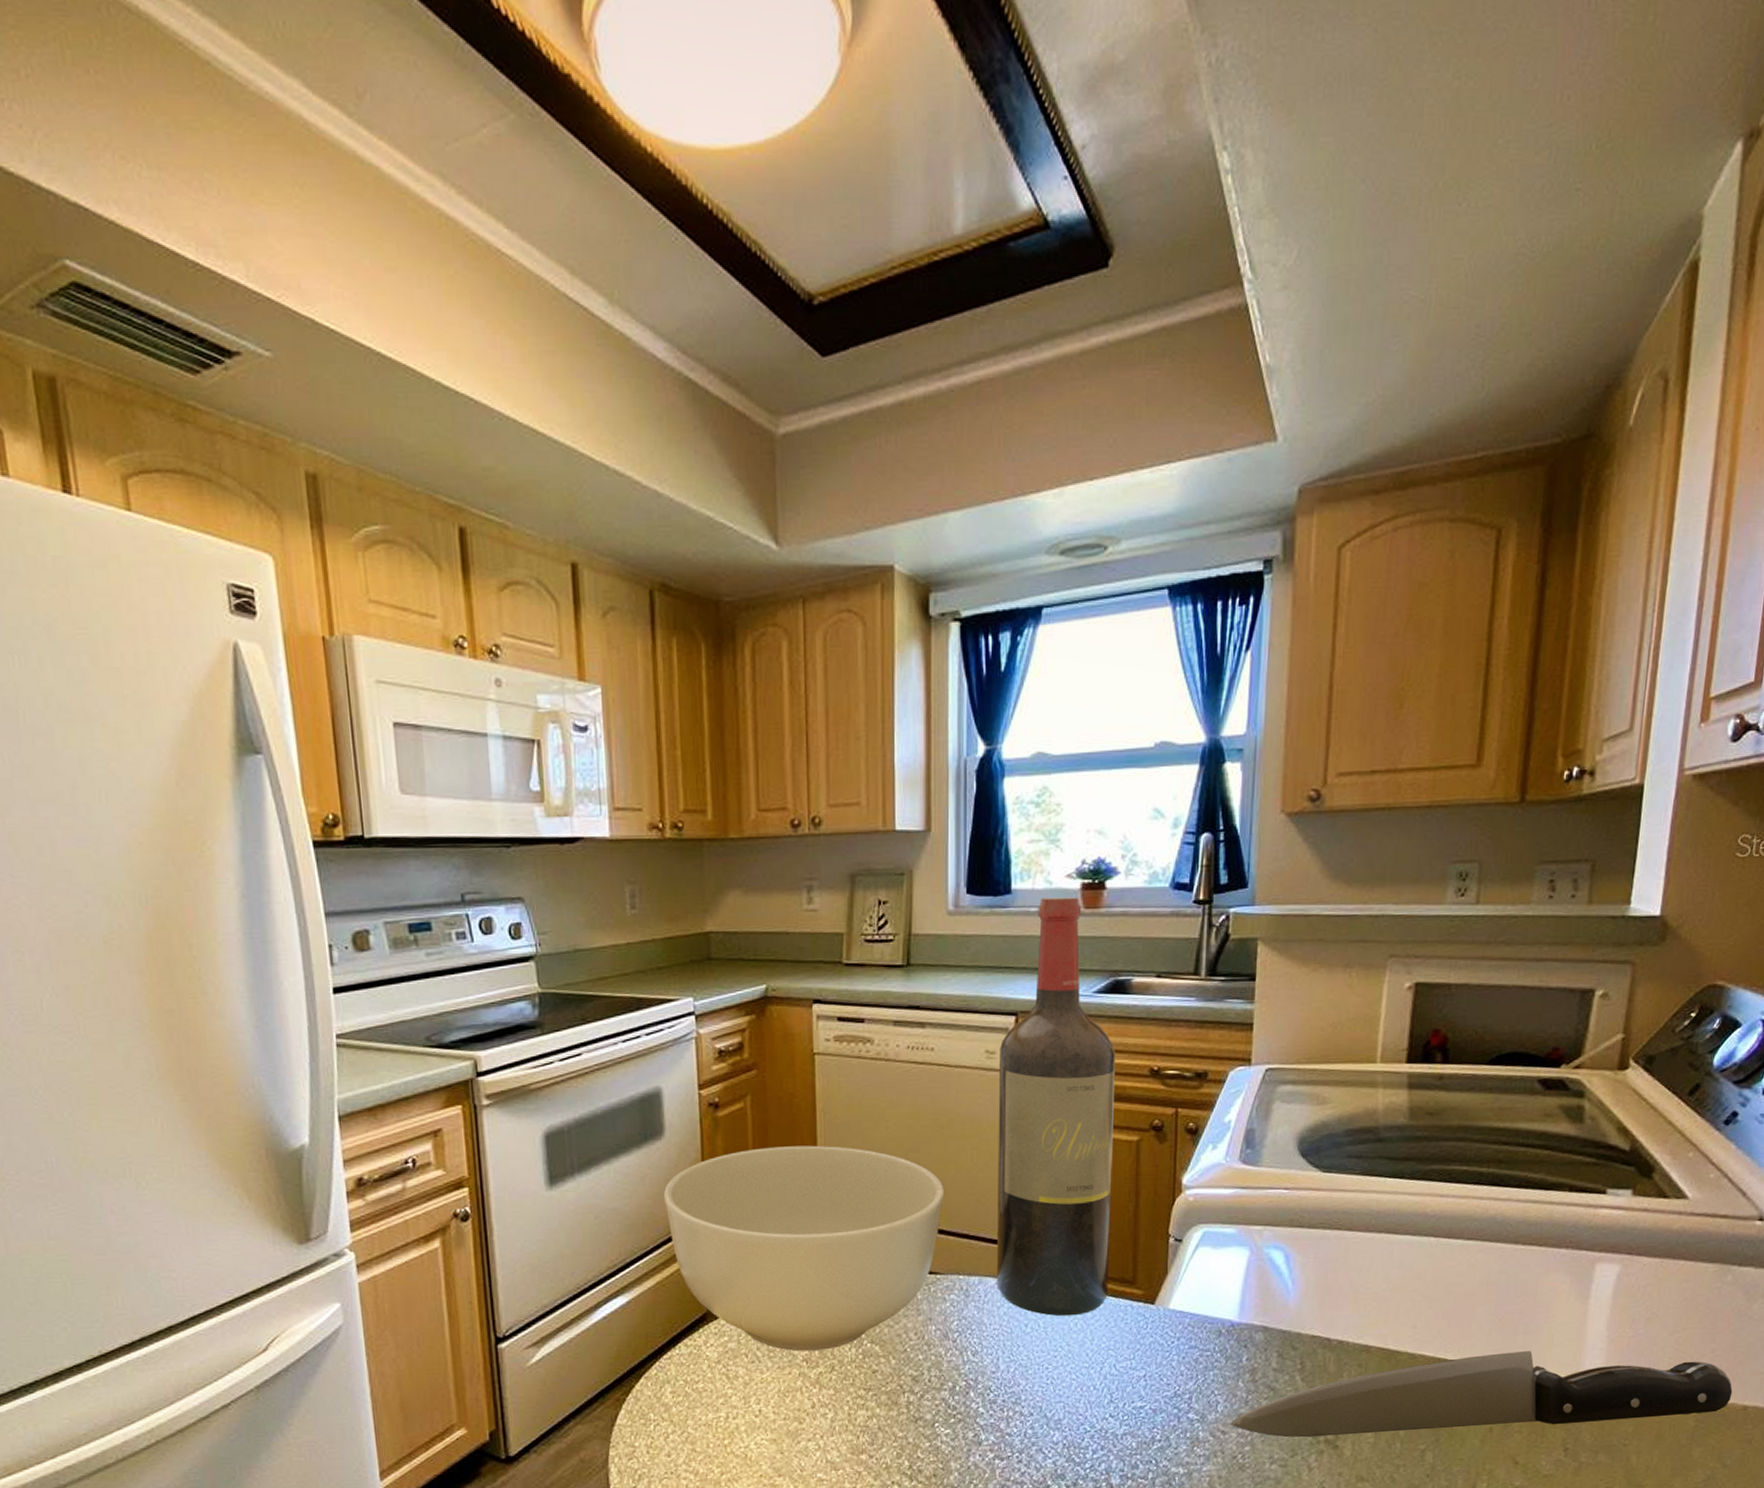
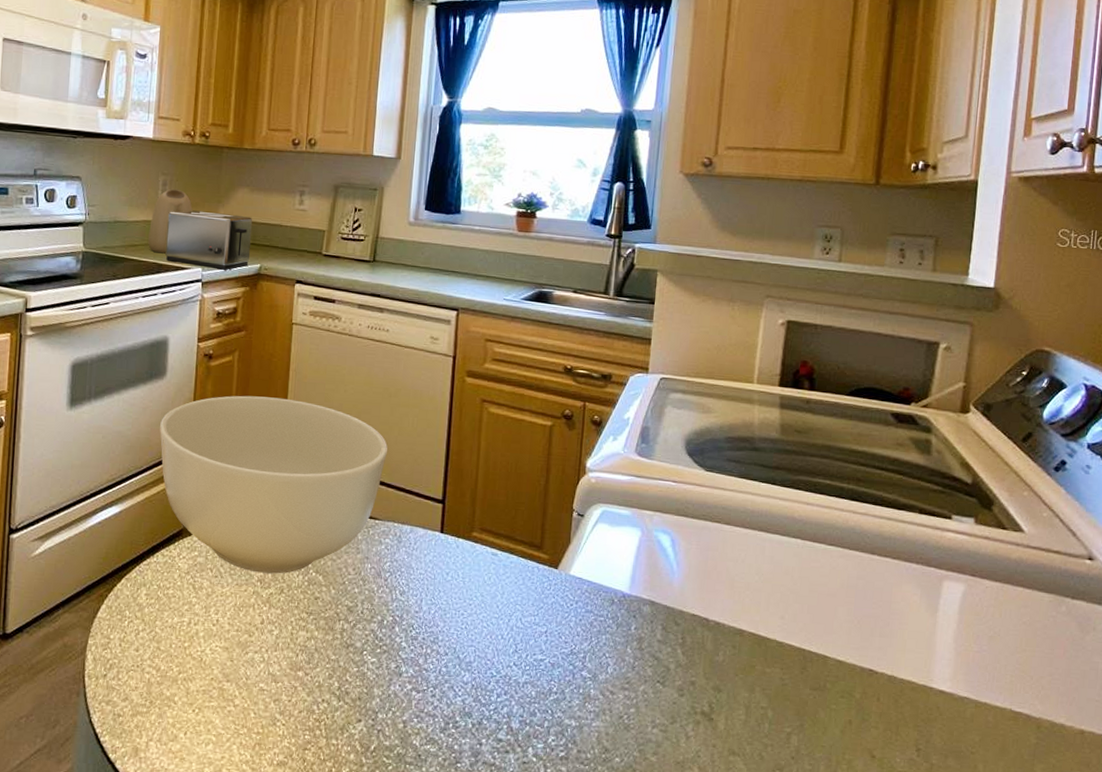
kettle: none [620,901,673,985] -> present [148,189,193,254]
toaster: none [642,924,753,998] -> present [165,210,253,271]
wine bottle: present [996,897,1115,1317] -> none [424,220,536,571]
knife: present [1230,1351,1733,1438] -> none [618,651,1070,733]

